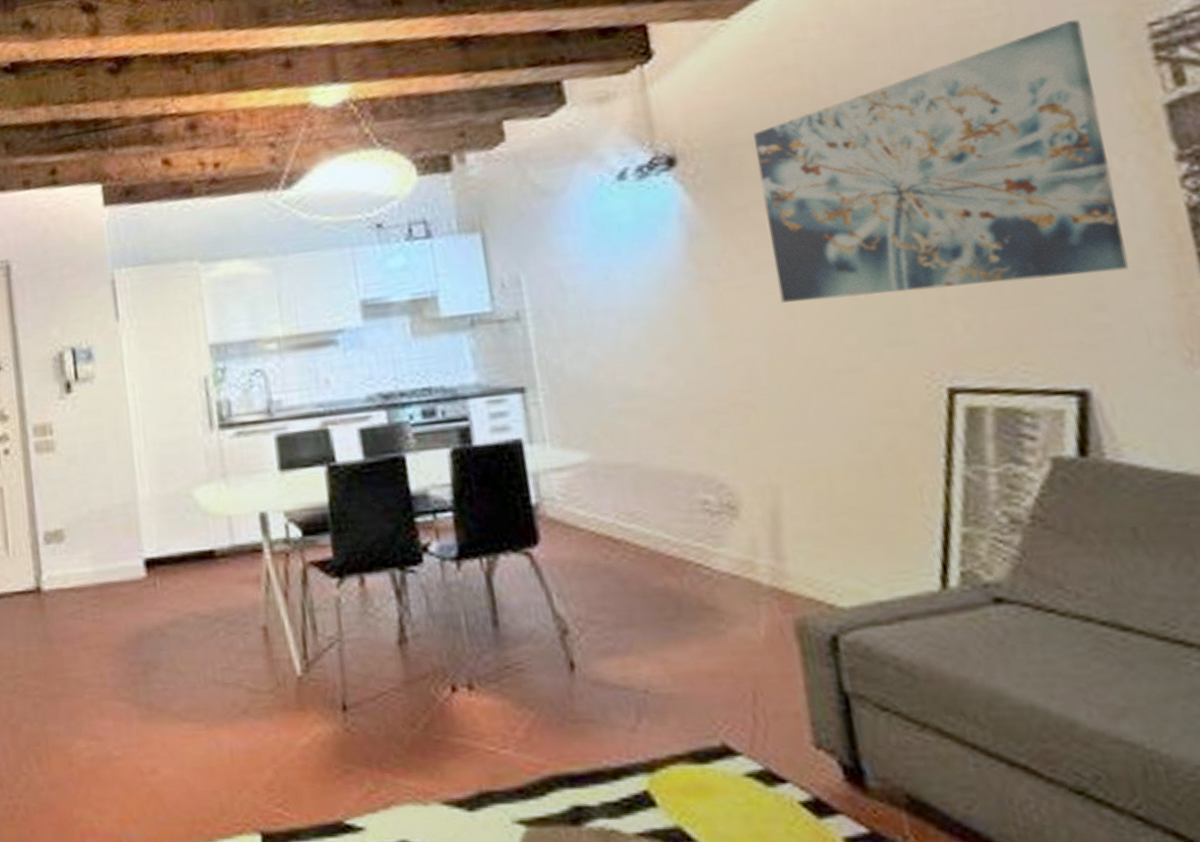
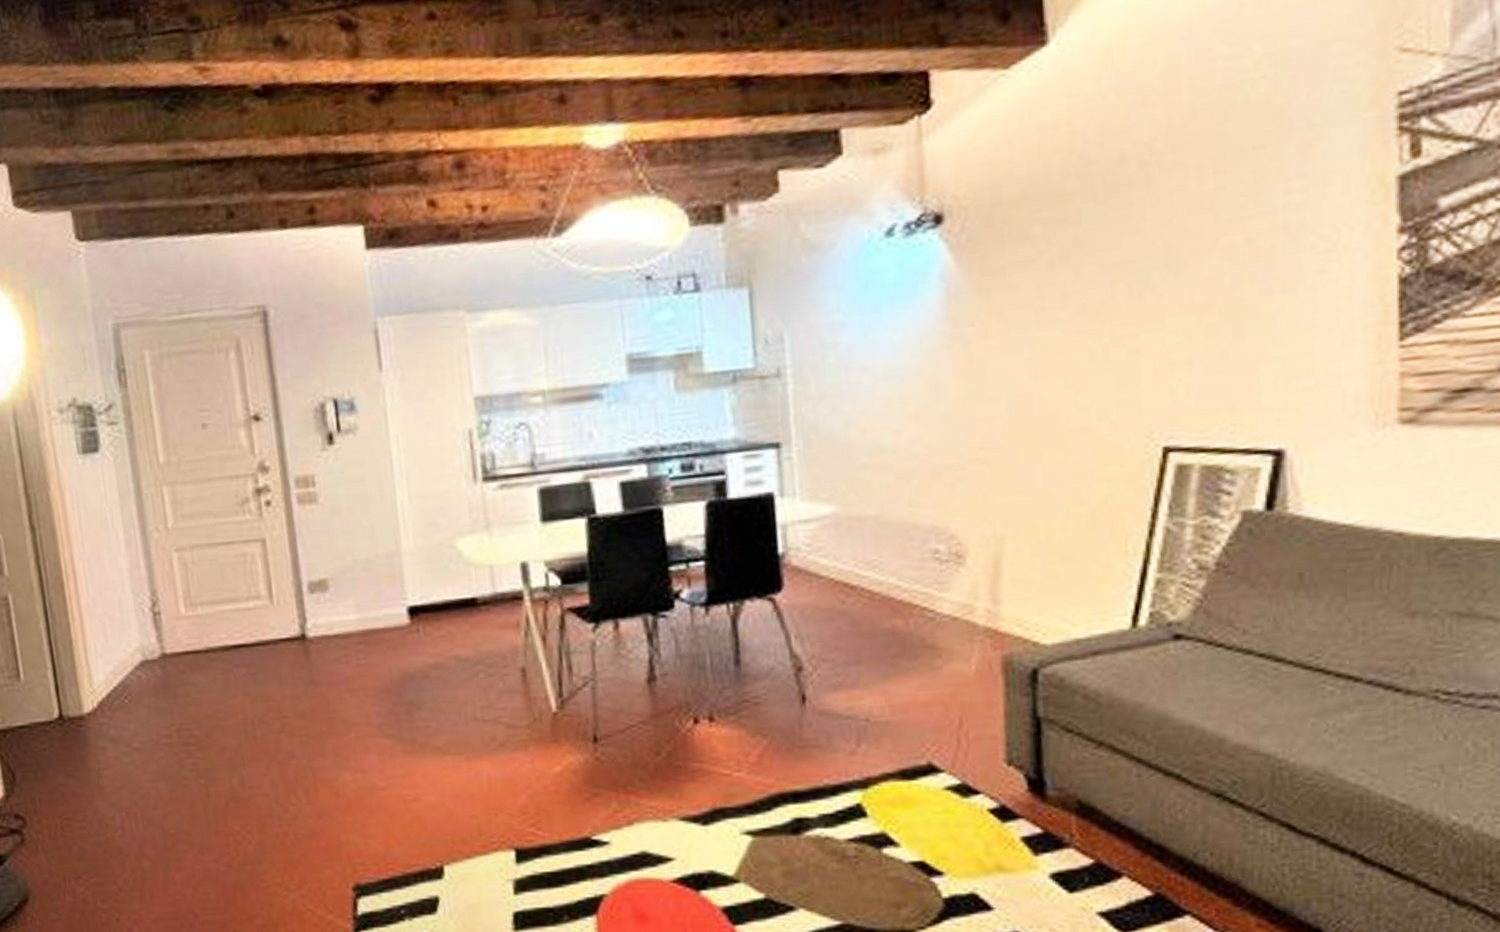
wall art: present [753,19,1129,303] -> none [1019,85,1340,364]

